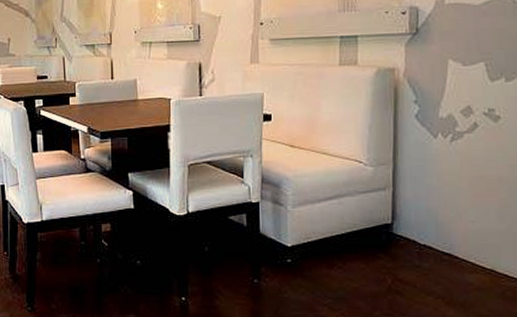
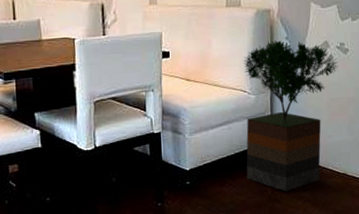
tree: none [358,103,485,283] -> present [242,39,338,192]

